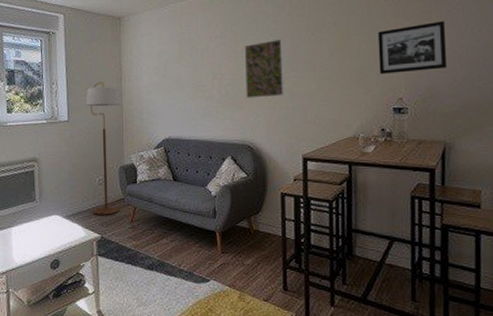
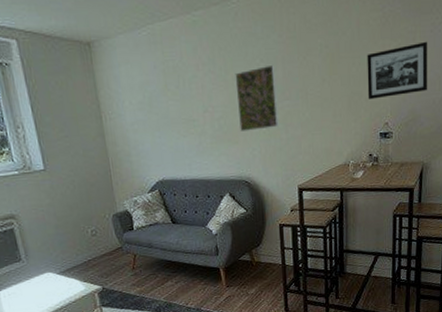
floor lamp: present [86,82,121,215] -> none [62,122,119,267]

